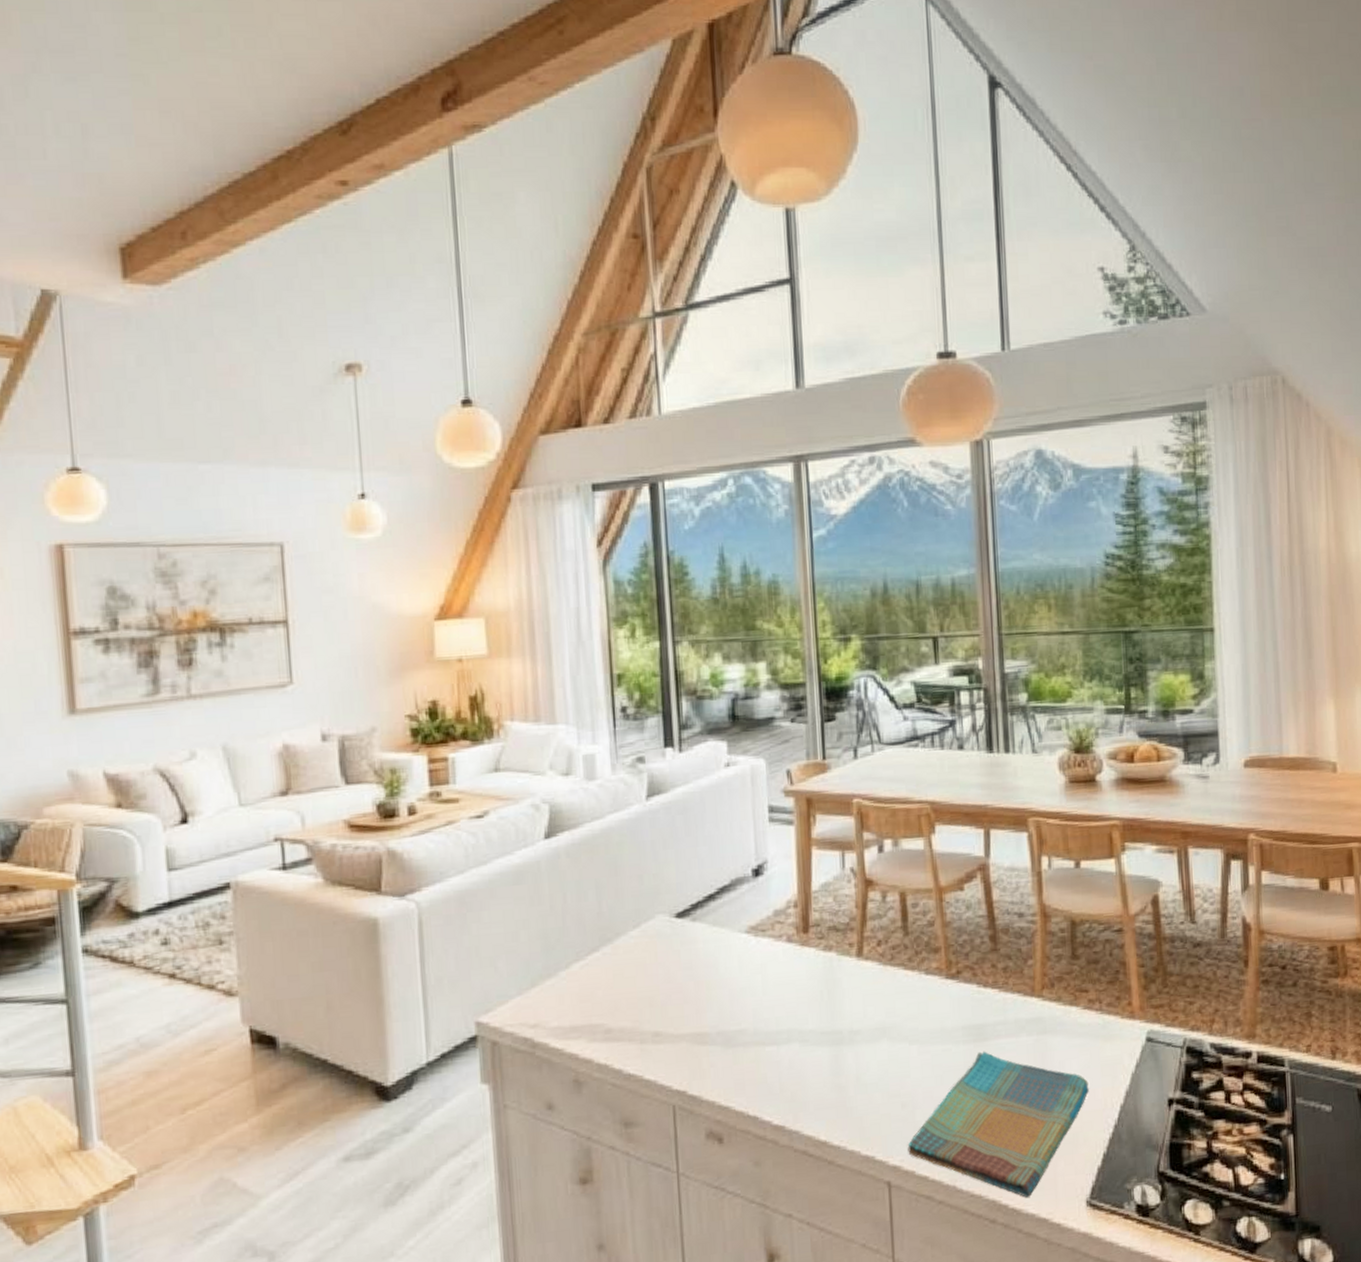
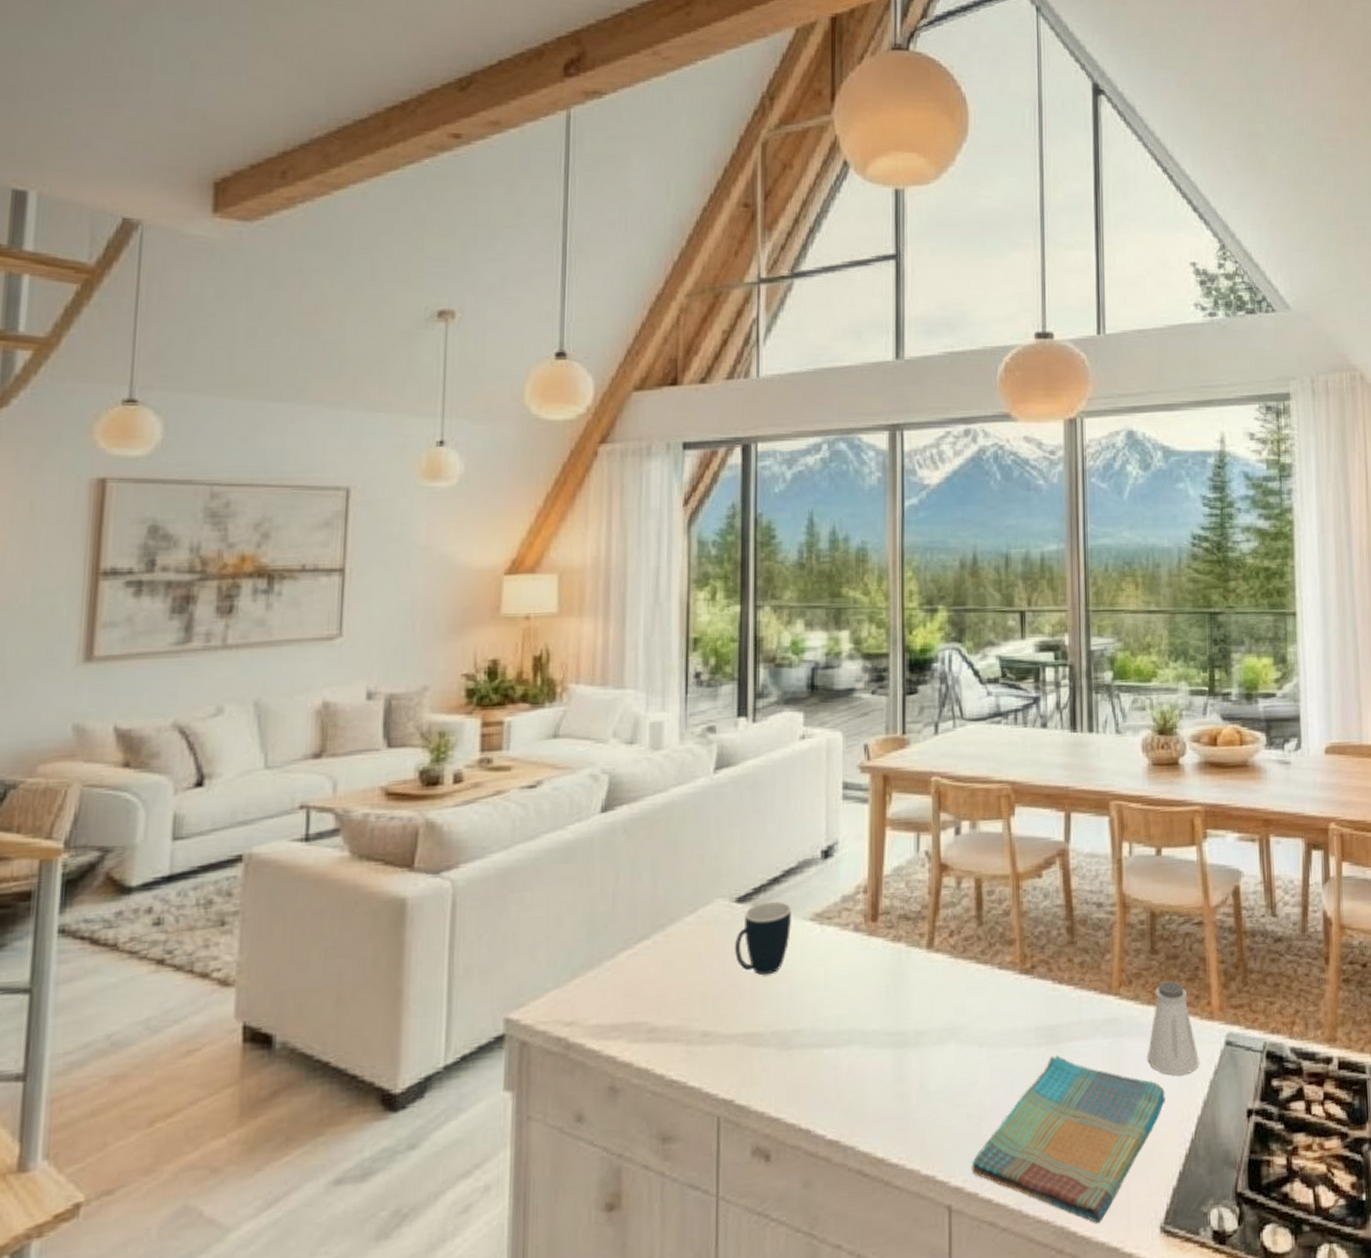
mug: none [677,916,728,983] -> present [735,901,791,976]
saltshaker: none [1070,983,1121,1069] -> present [1147,980,1199,1076]

